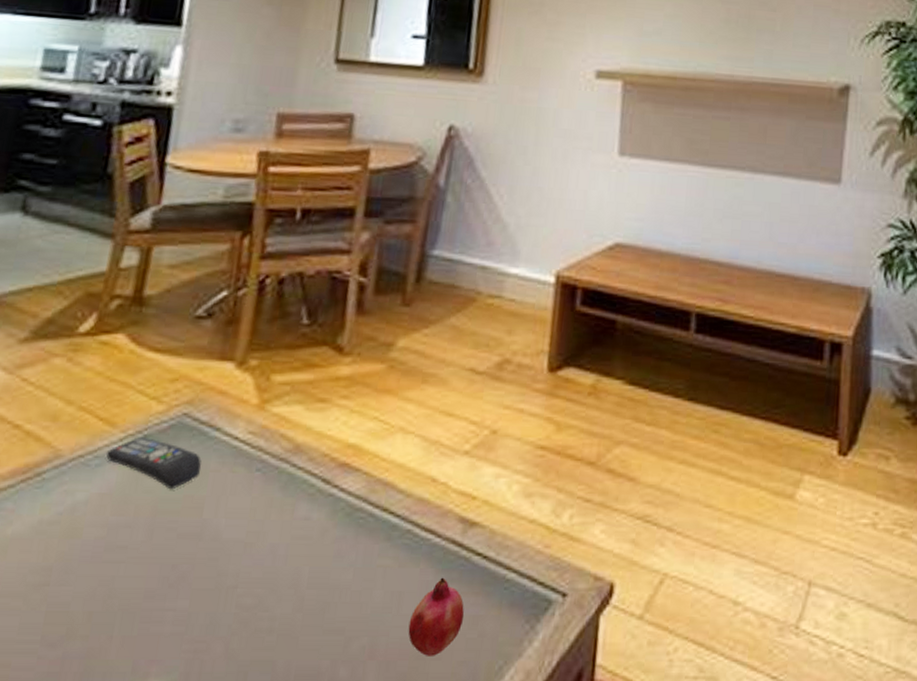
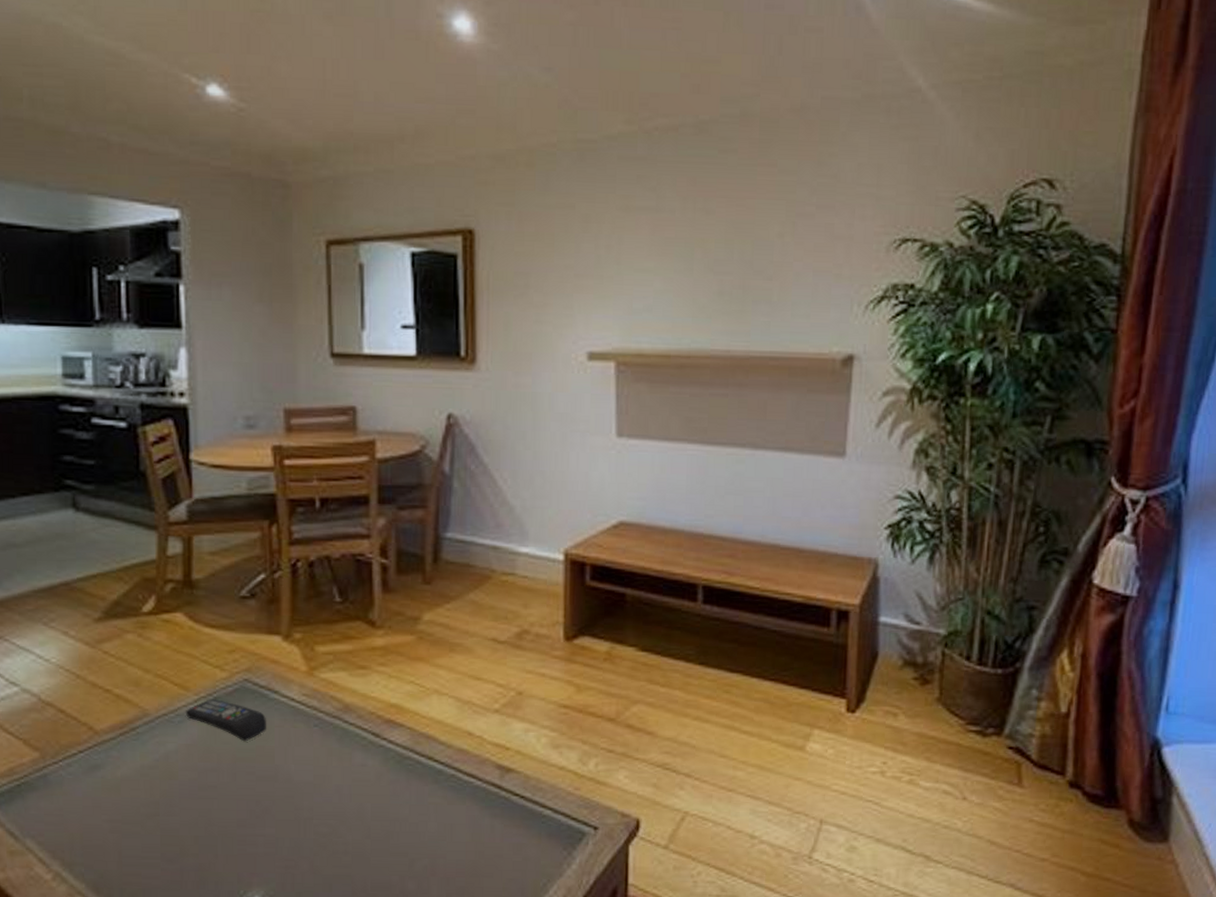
fruit: present [408,577,465,656] -> none [462,813,509,875]

